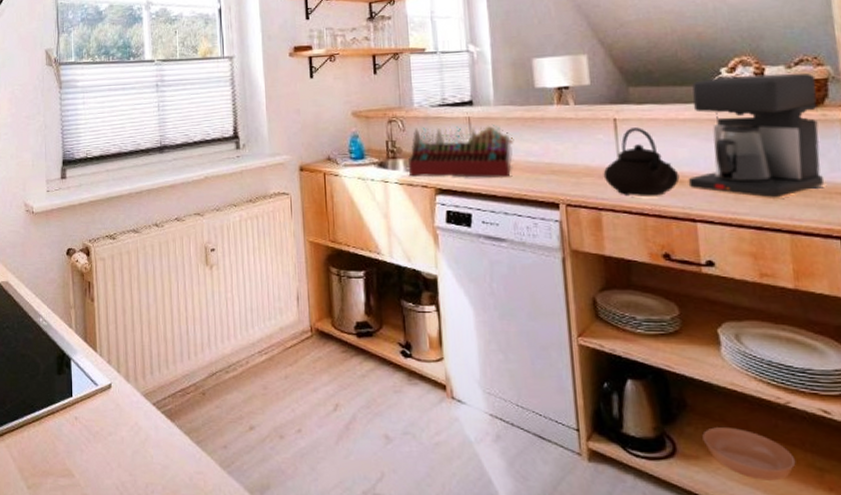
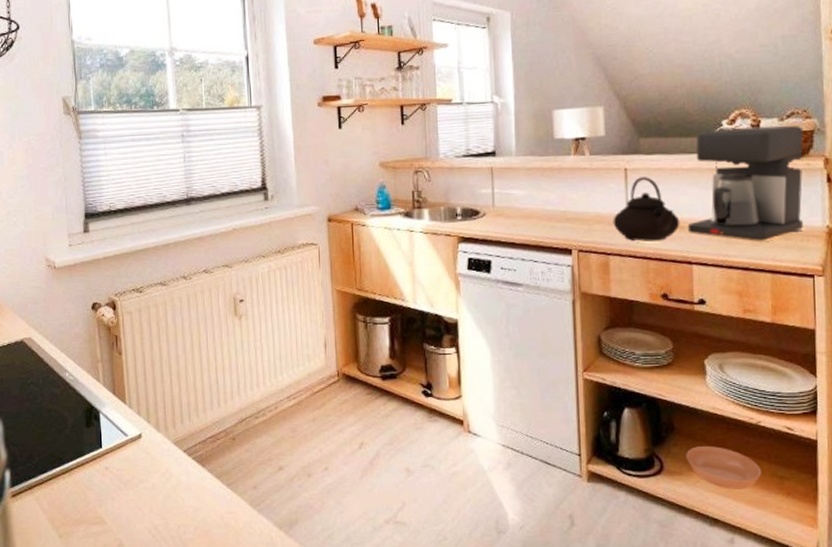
dish rack: present [409,124,514,179] -> none [433,174,533,226]

